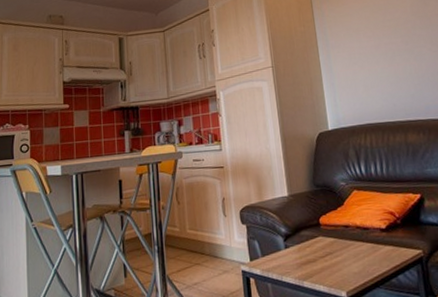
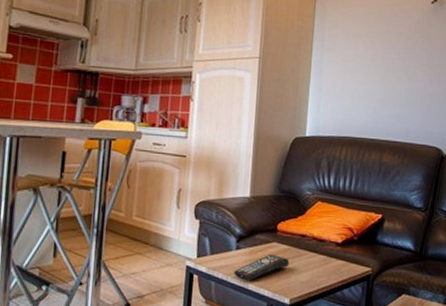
remote control: none [287,248,339,279] -> present [234,254,290,281]

